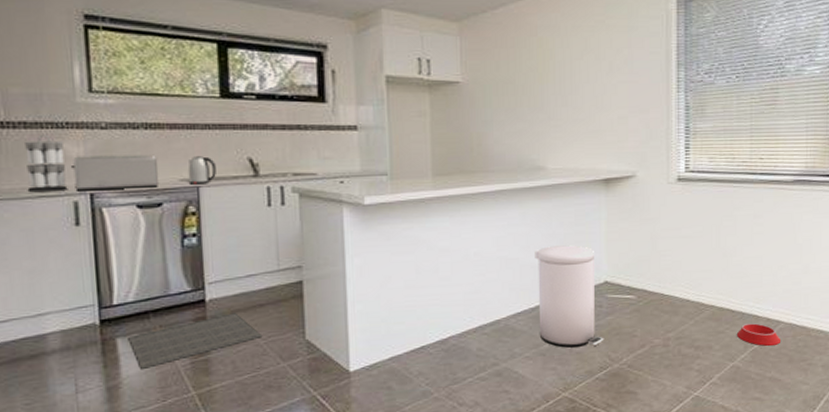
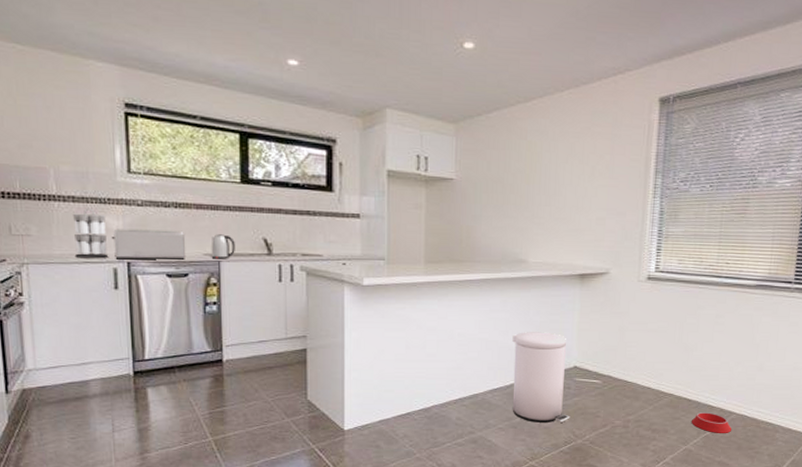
doormat: present [128,313,263,369] -> none [157,373,271,415]

